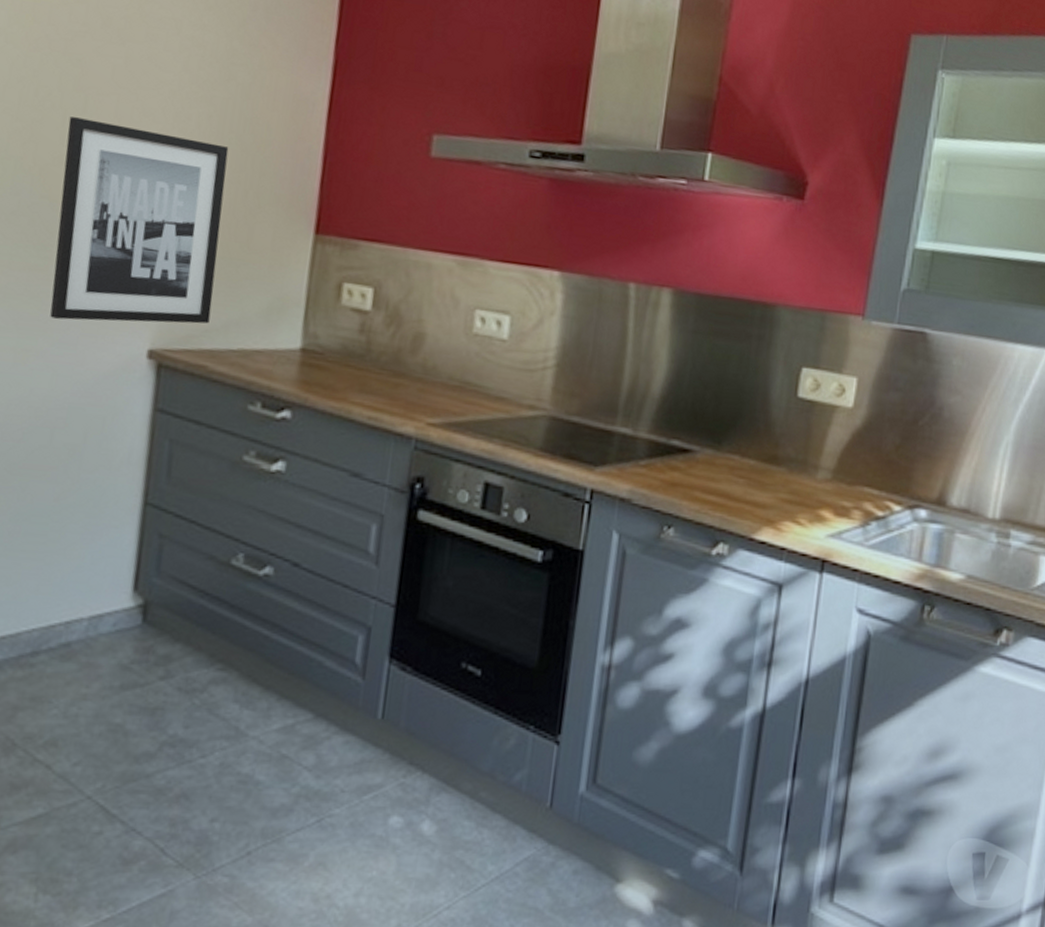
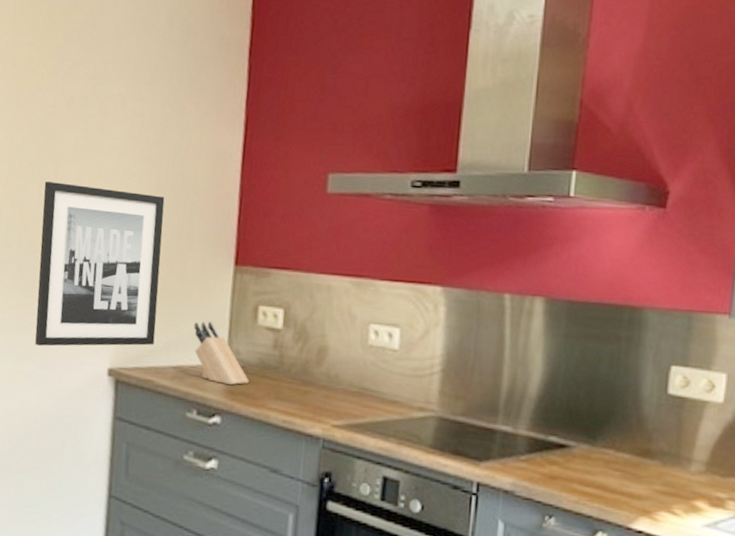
knife block: none [261,298,328,375] -> present [193,321,249,385]

